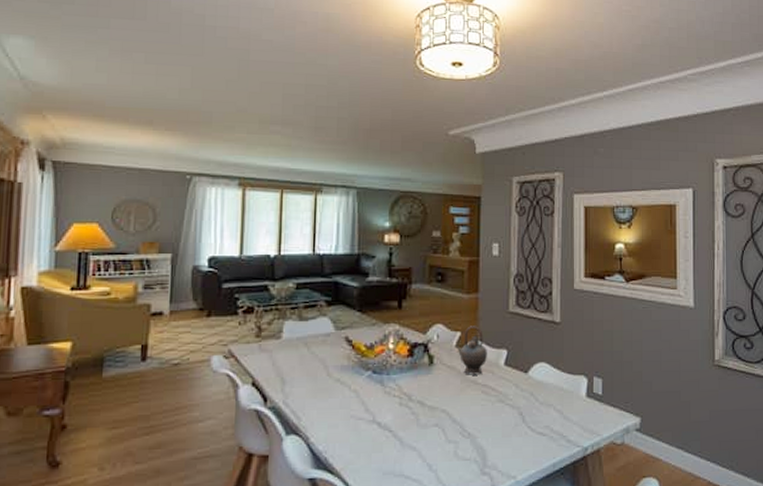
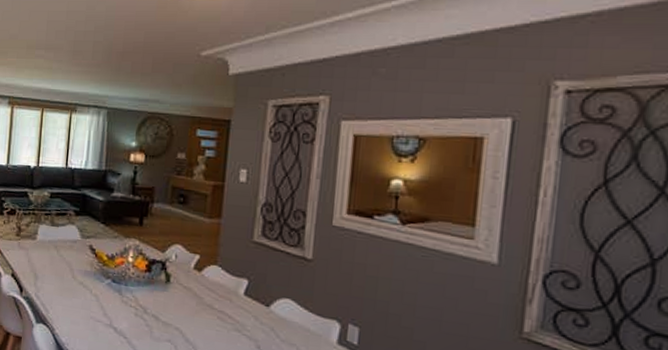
teapot: present [454,326,487,375] -> none [192,250,226,301]

